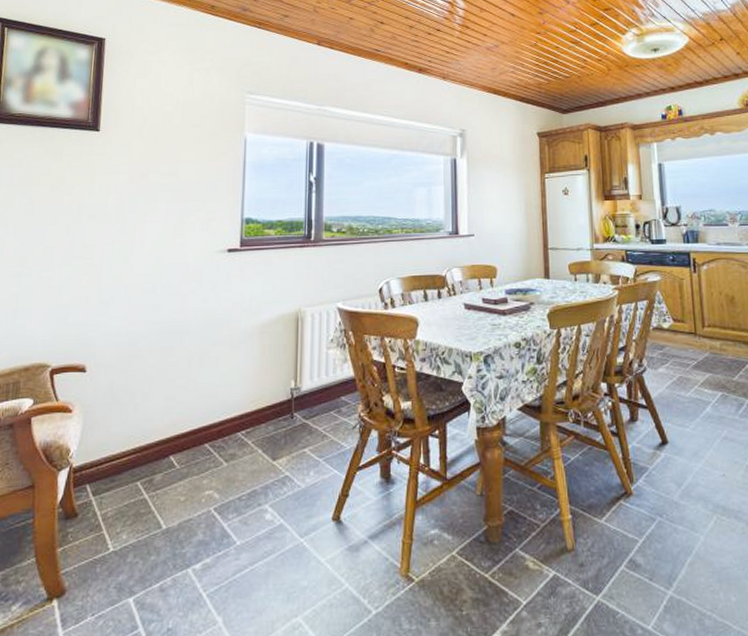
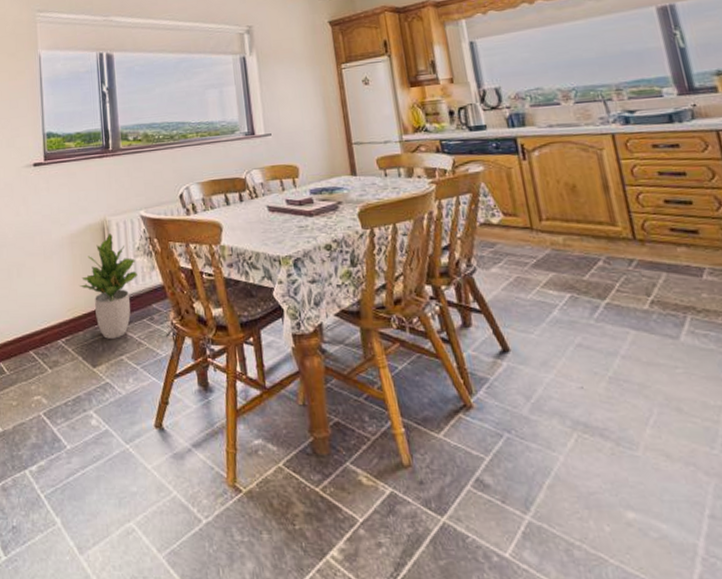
potted plant: none [266,324,329,431] -> present [79,233,138,339]

